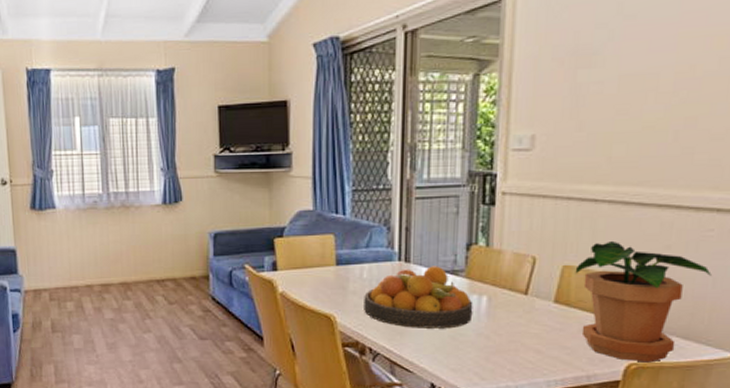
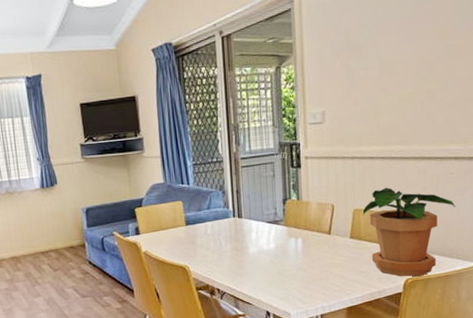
fruit bowl: present [364,266,473,329] -> none [210,218,293,270]

